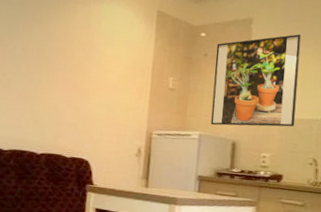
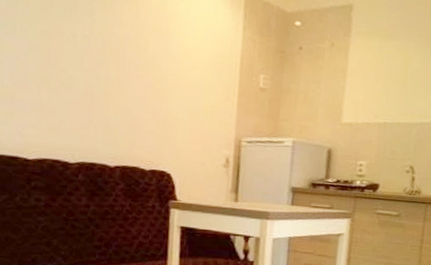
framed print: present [210,33,302,127] -> none [305,24,405,132]

